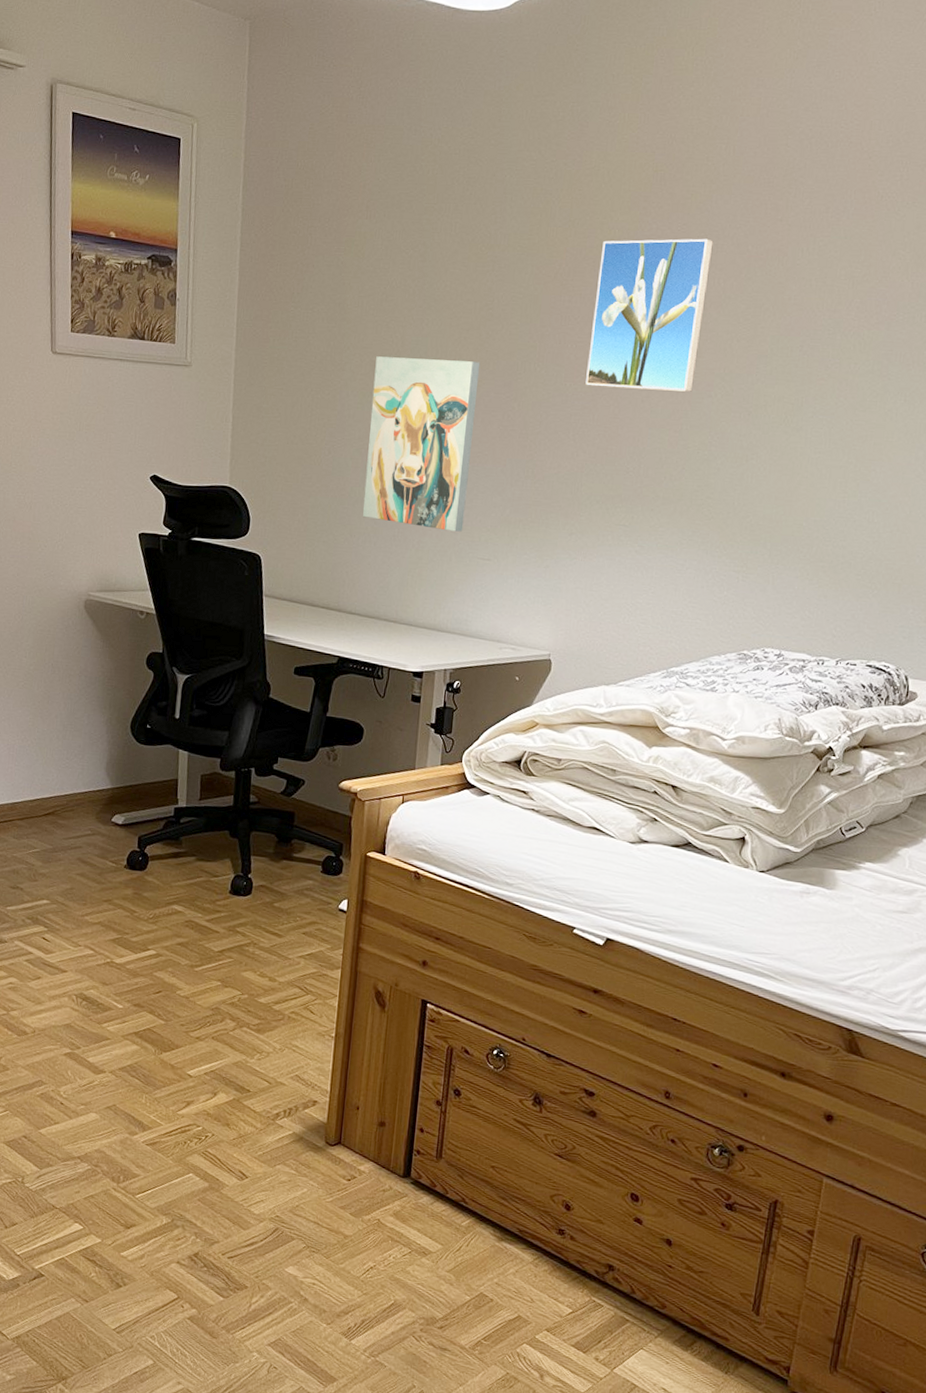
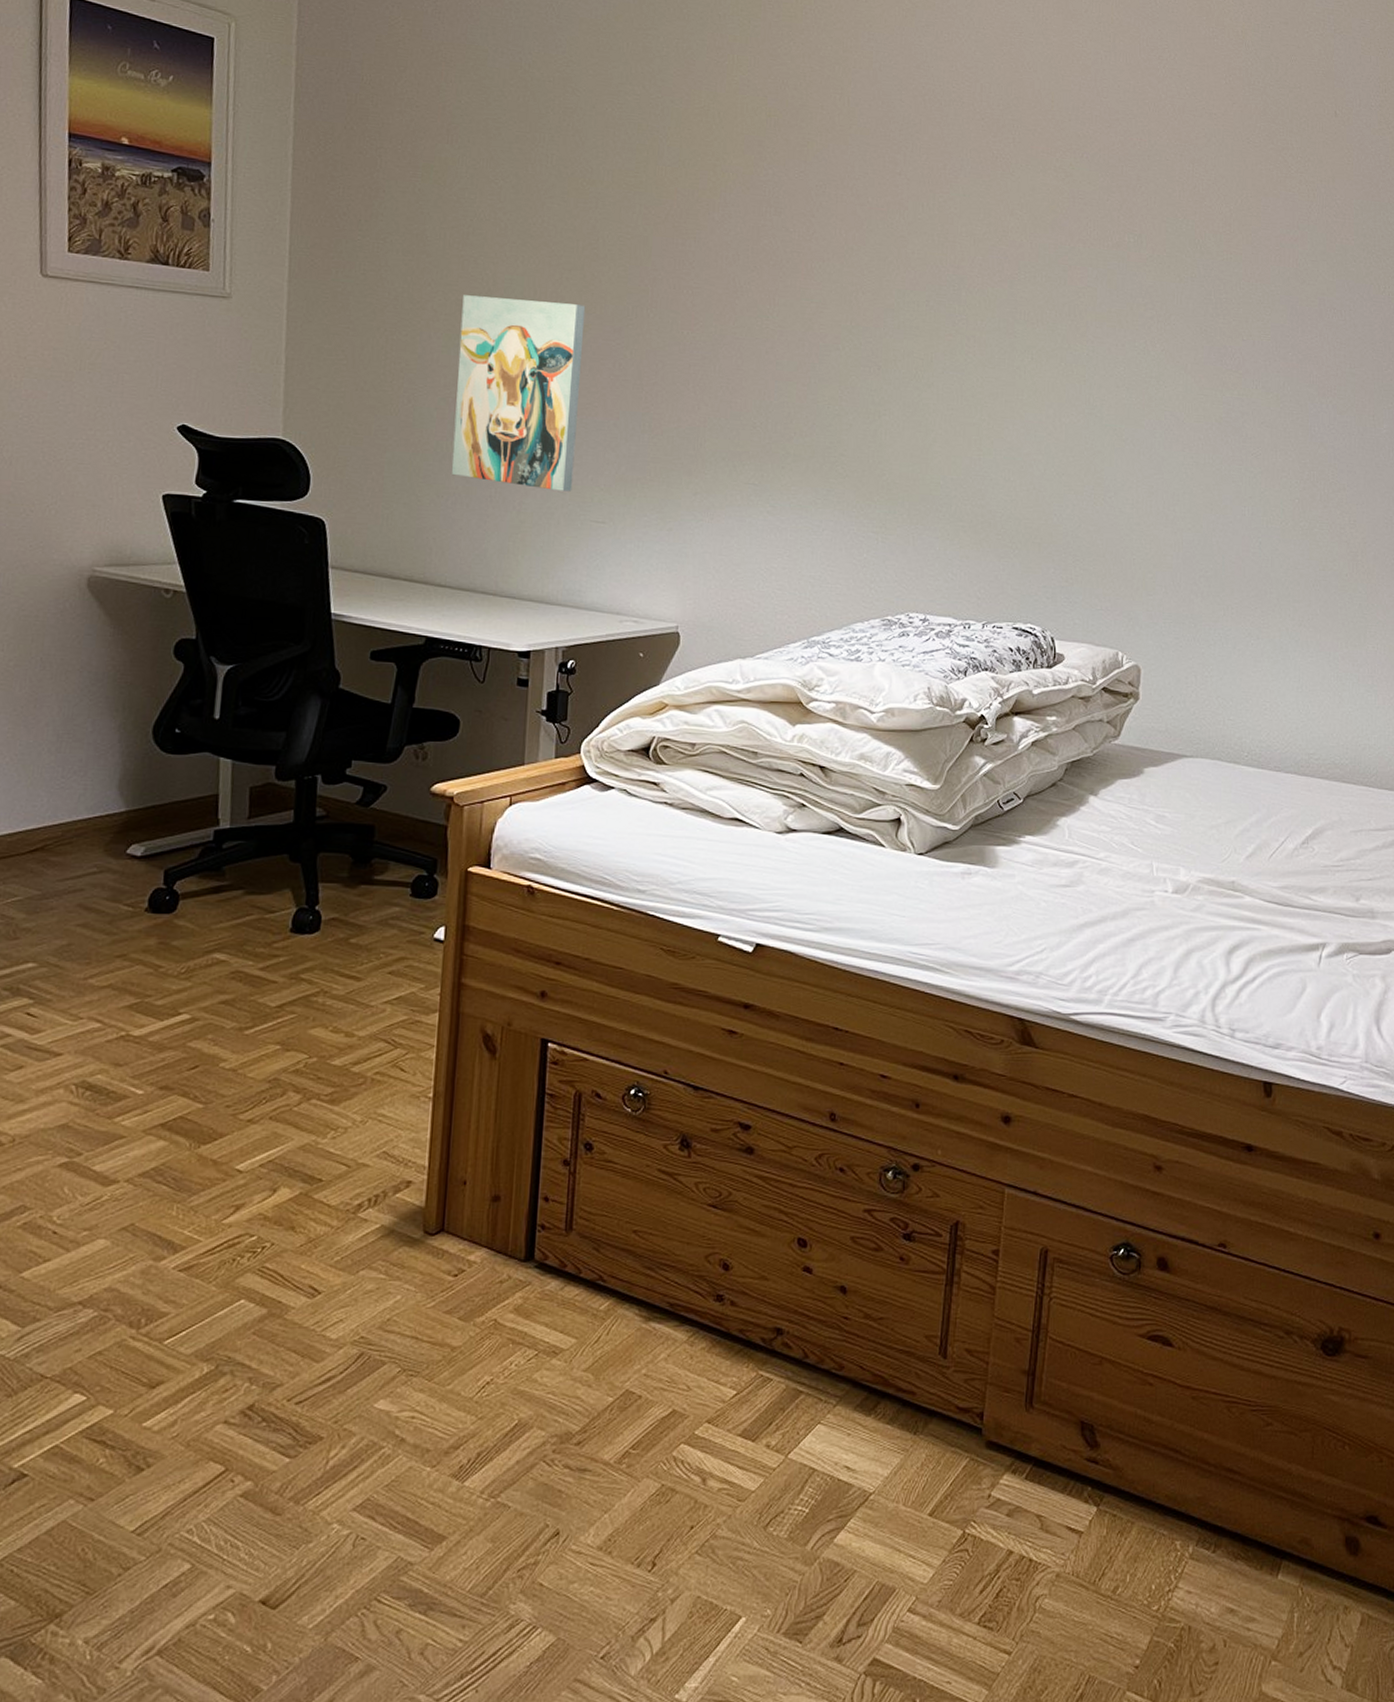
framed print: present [585,238,714,392] -> none [704,183,833,344]

